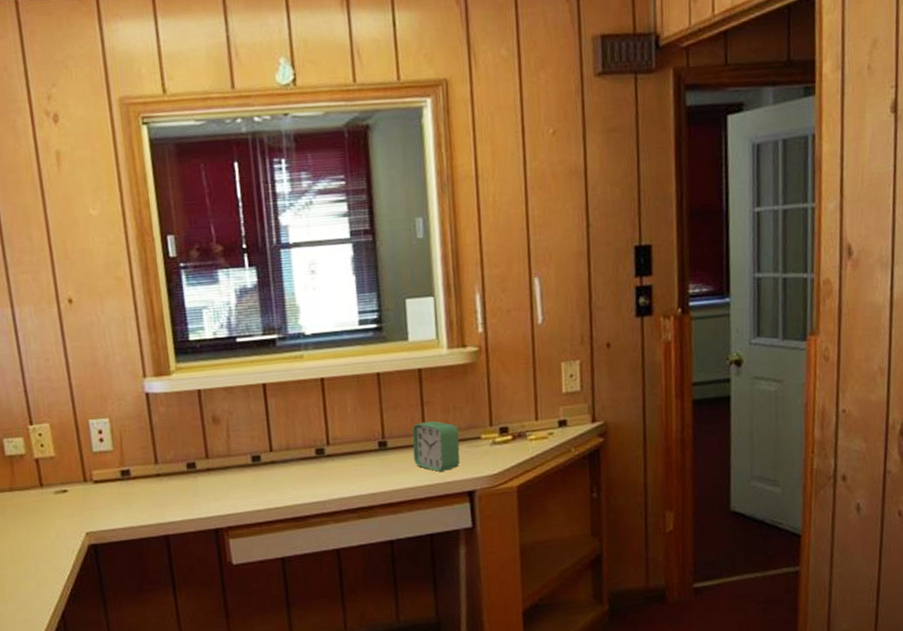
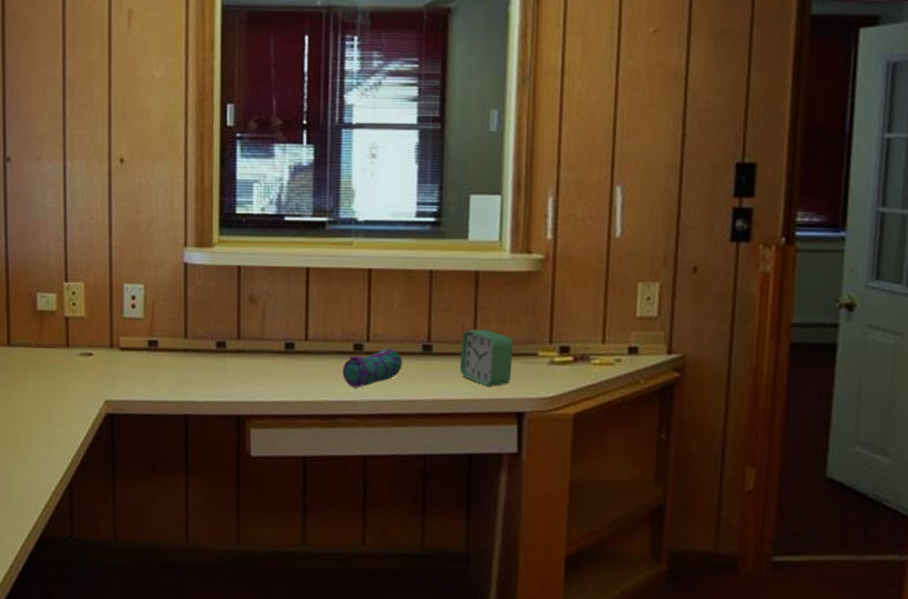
pencil case: none [308,448,362,489] -> present [342,347,402,388]

